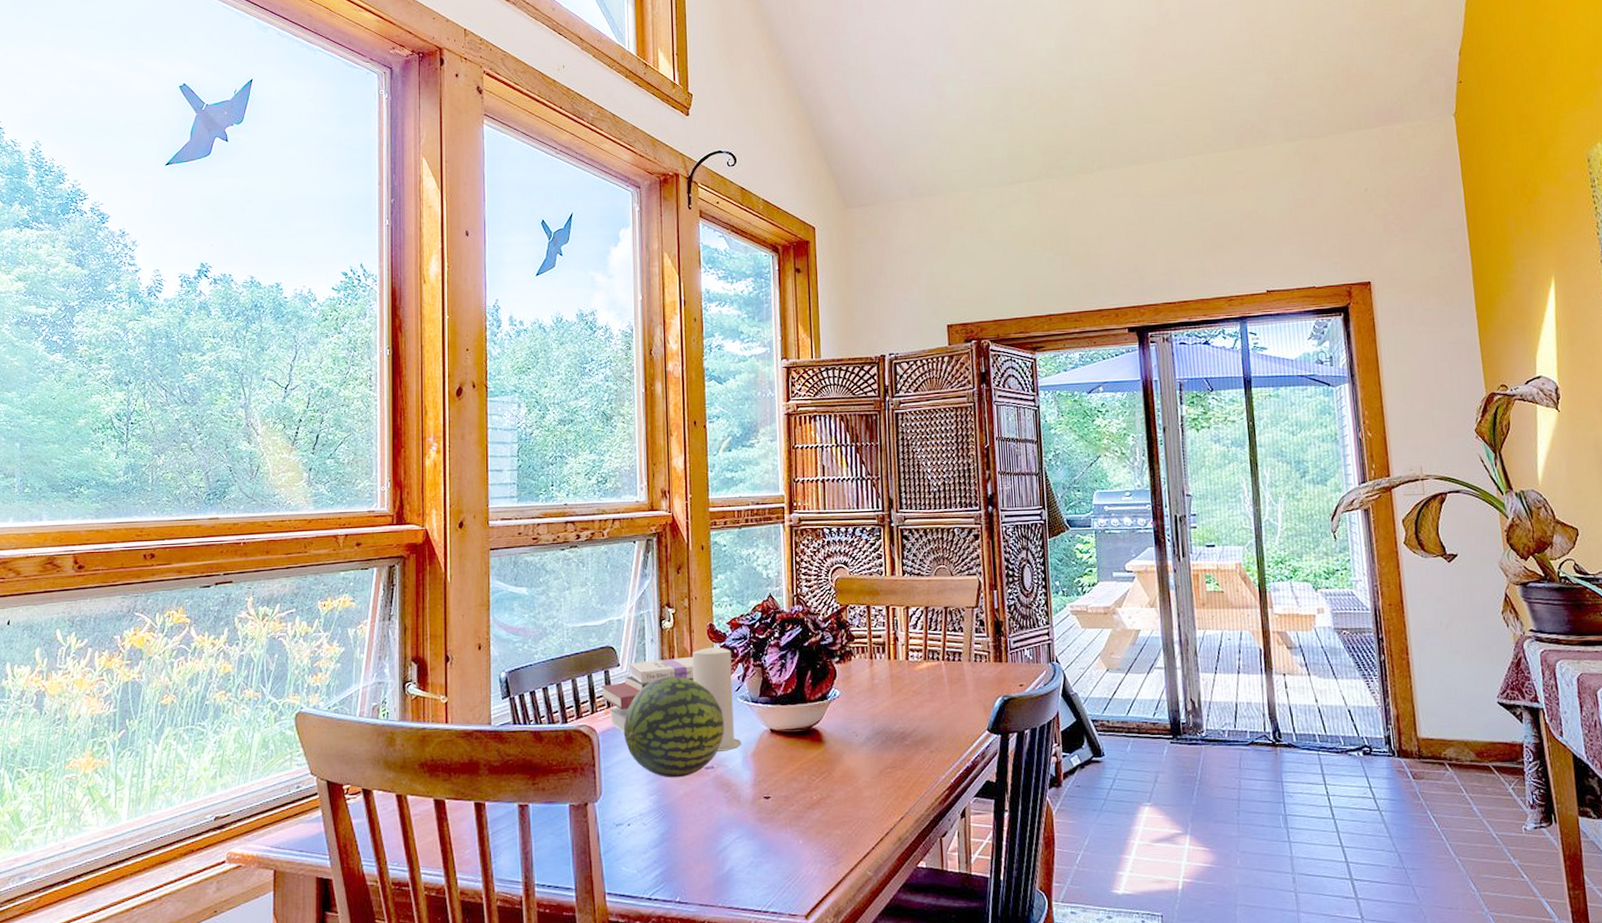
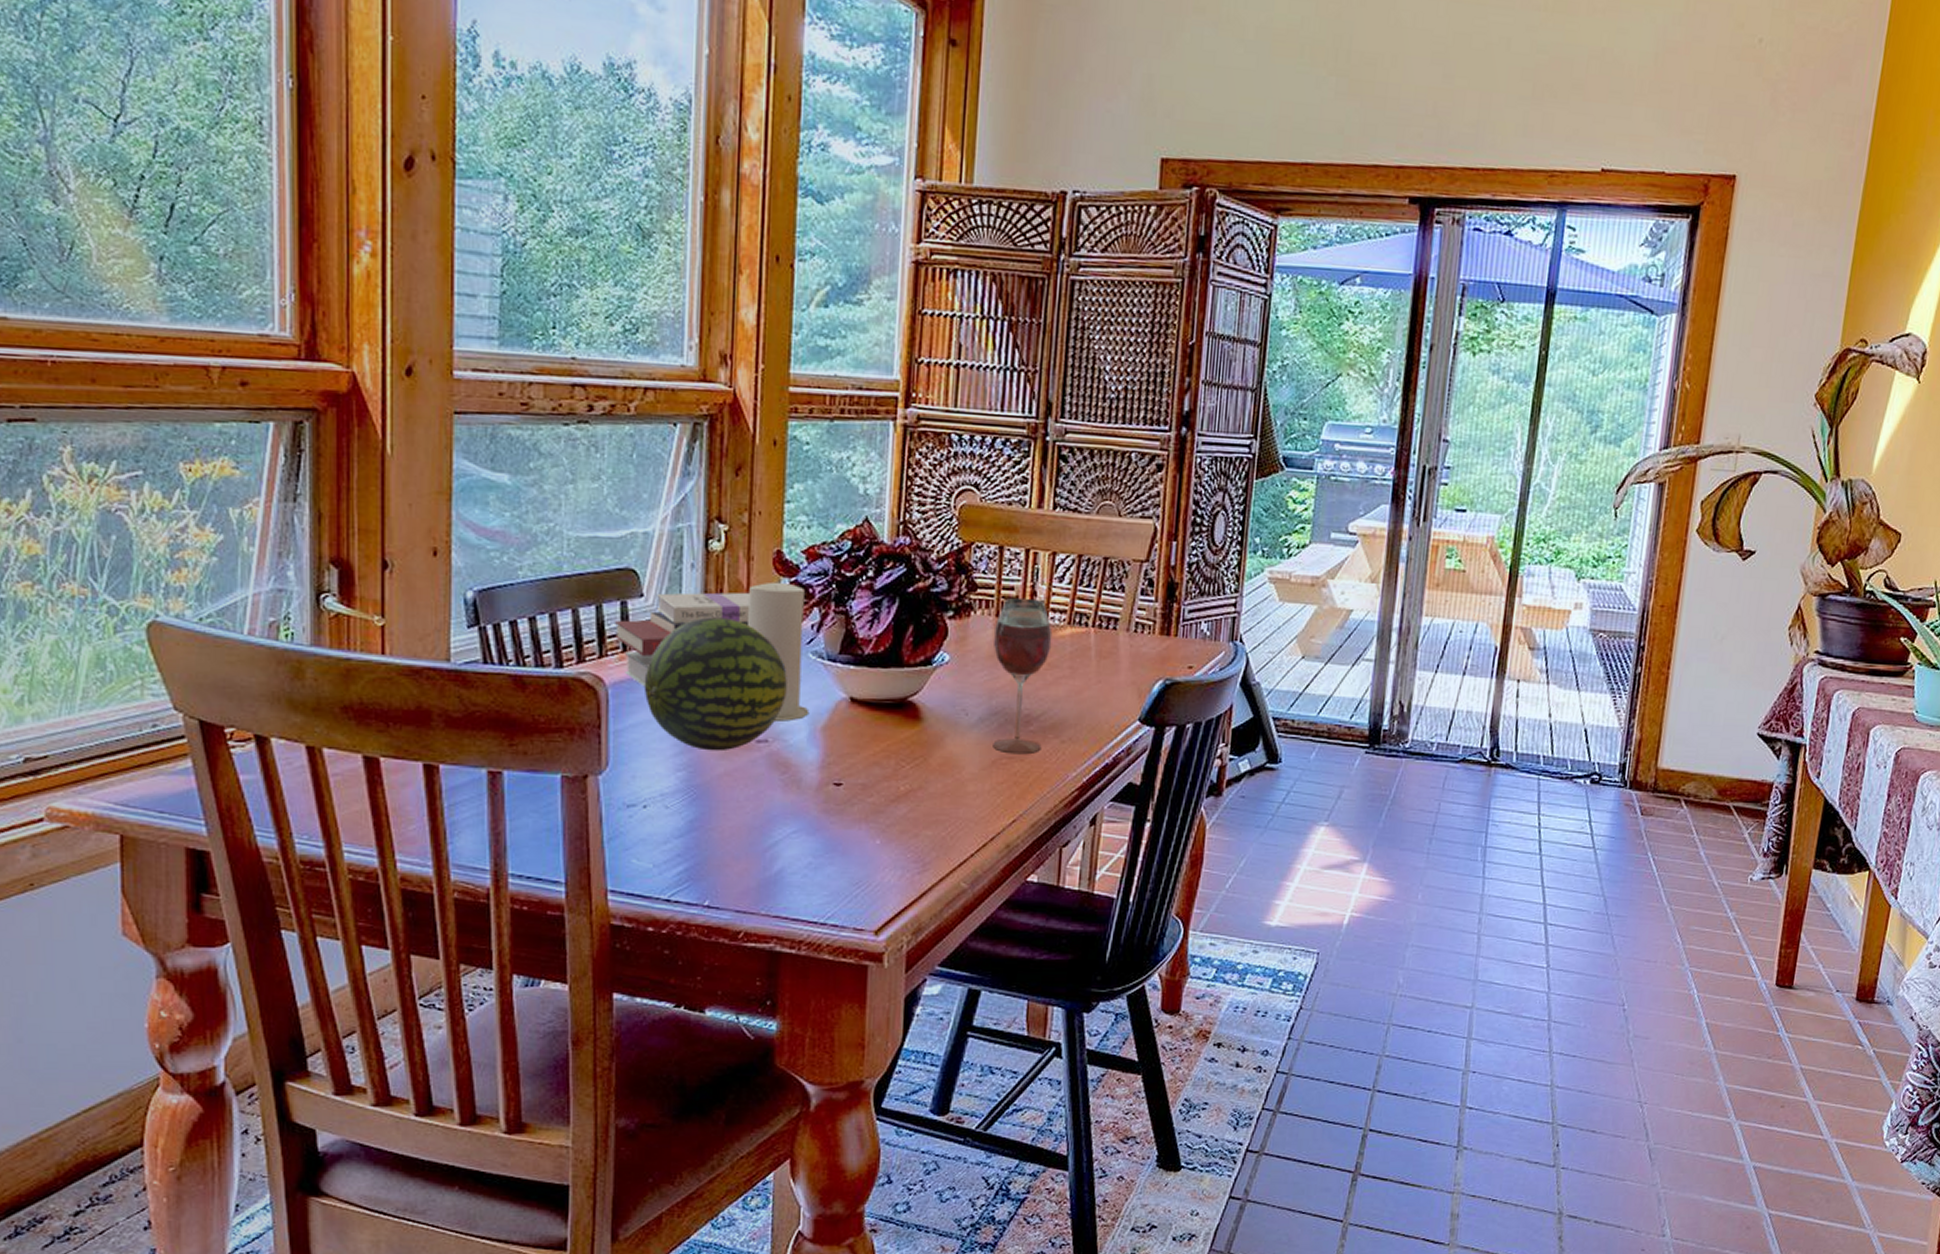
wineglass: none [870,642,916,764] -> present [993,597,1053,755]

